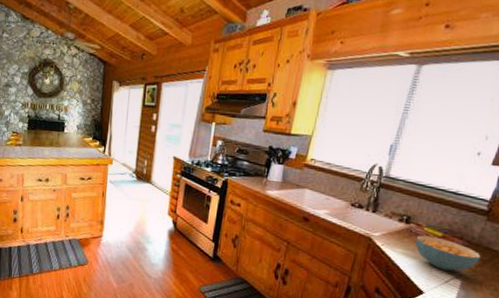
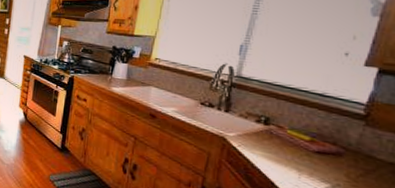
cereal bowl: present [415,235,481,271] -> none [277,137,362,180]

